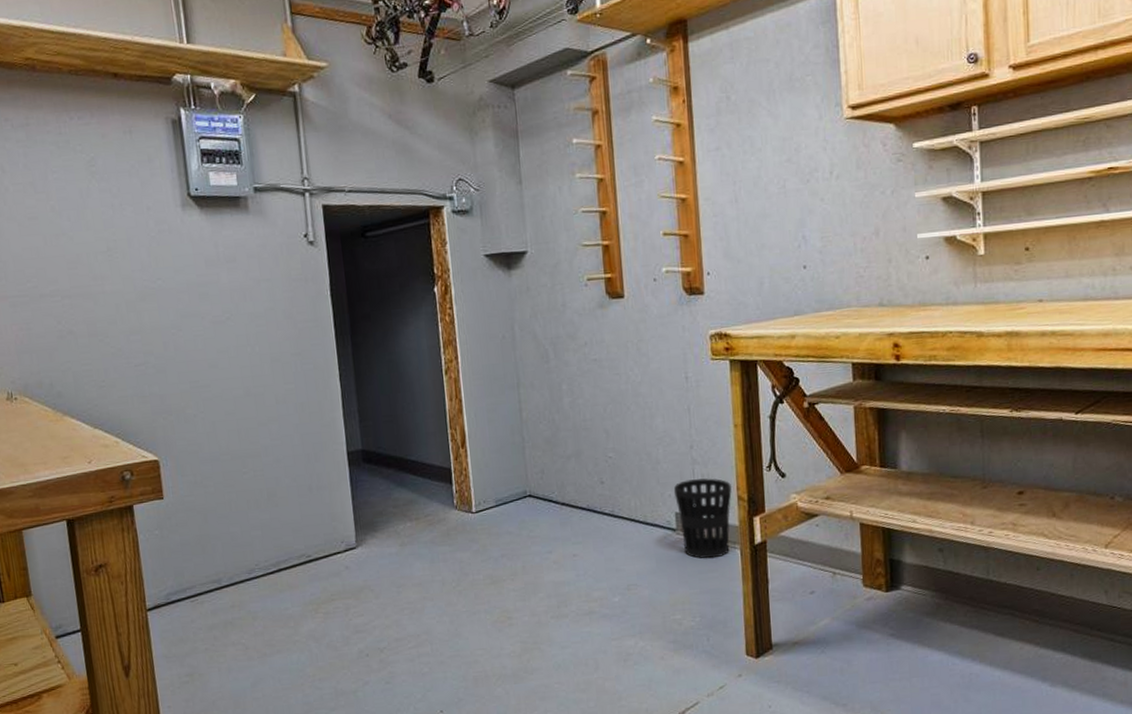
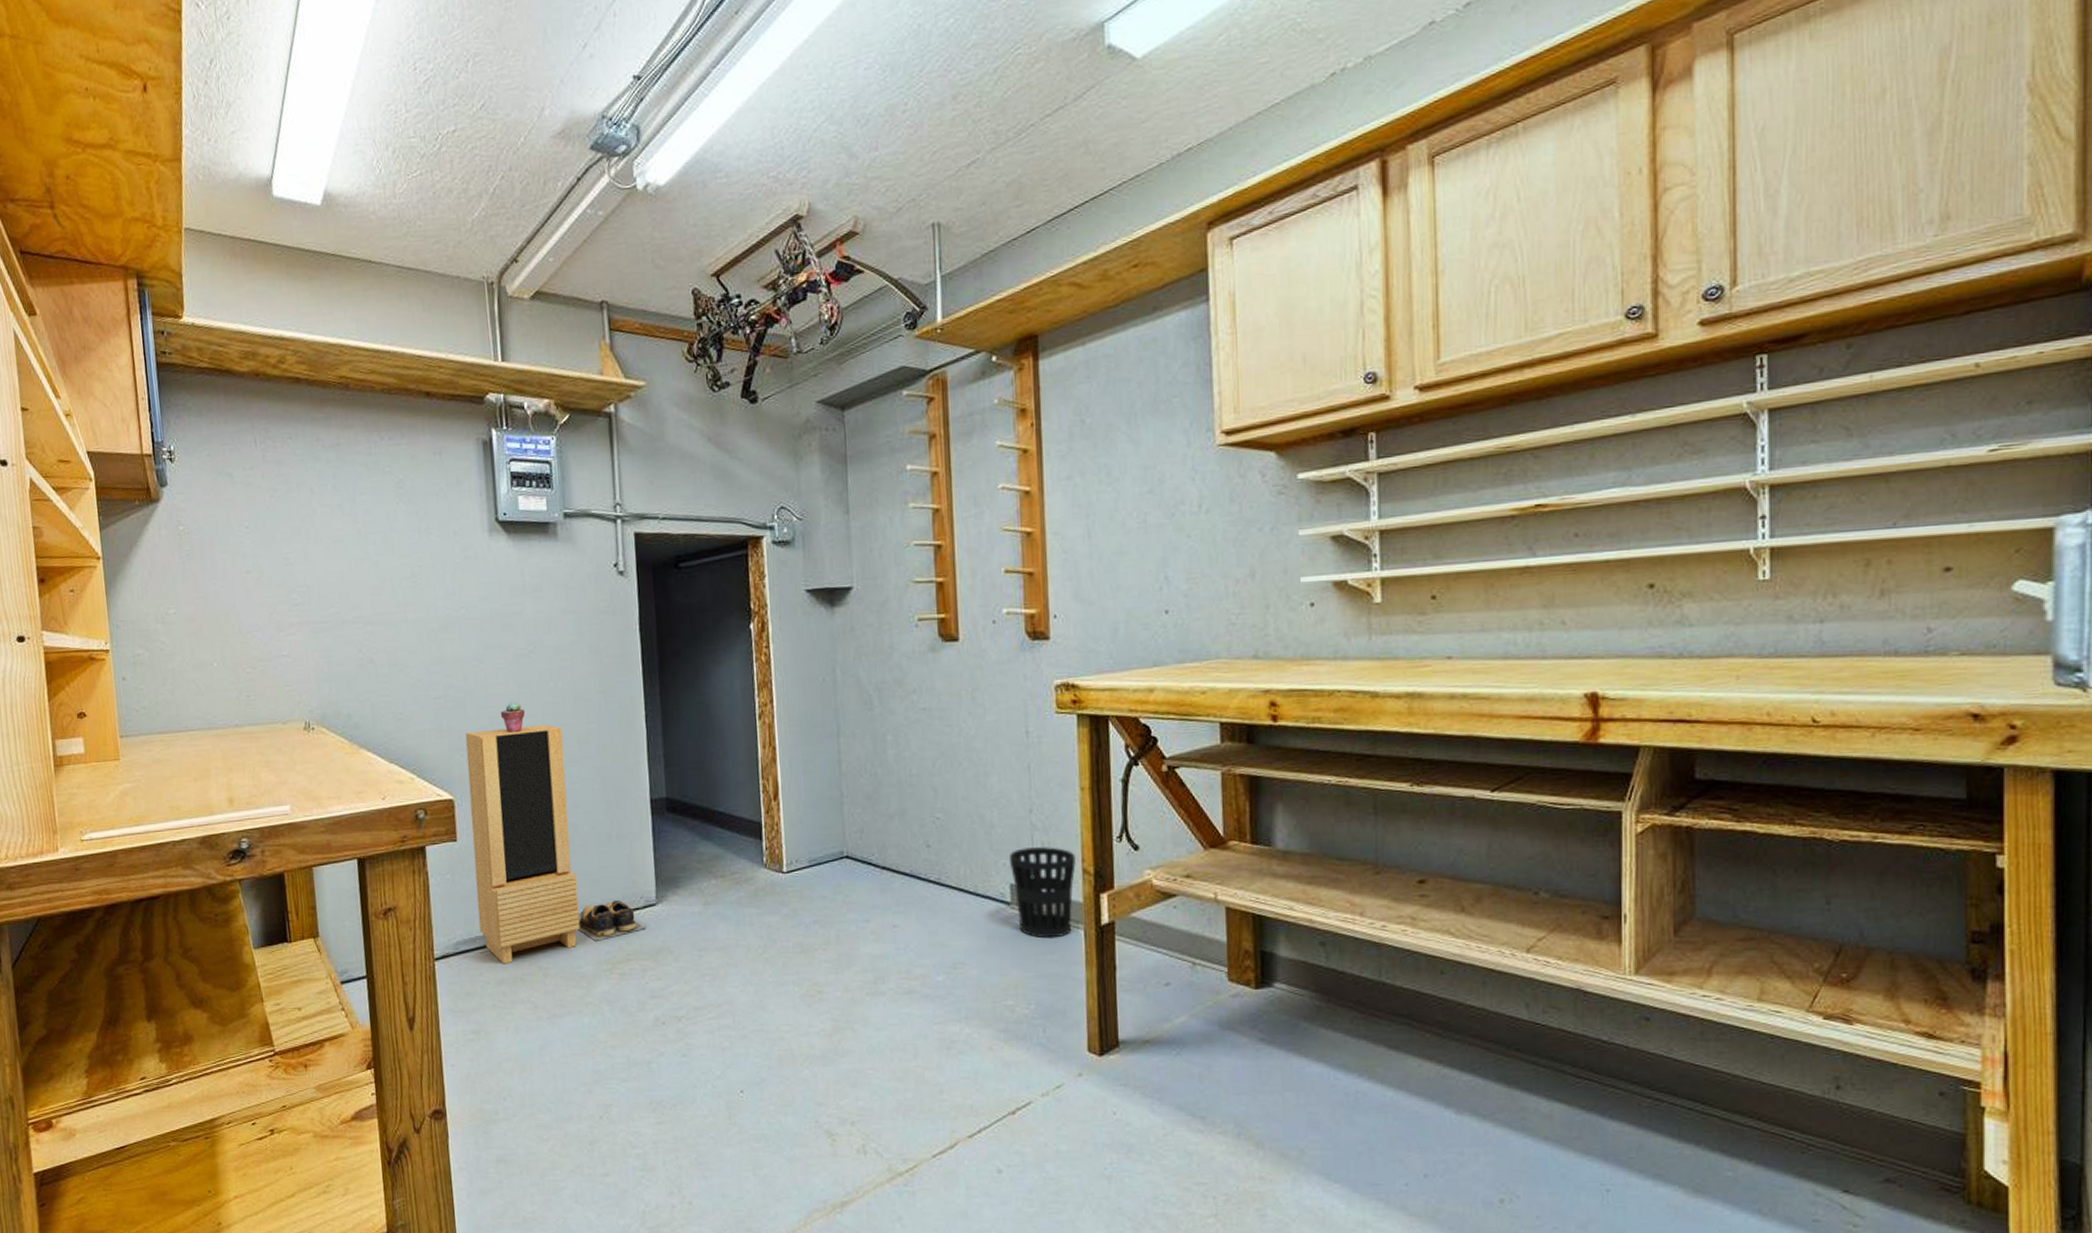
storage cabinet: none [167,386,286,611] -> present [466,724,580,964]
potted succulent: none [200,366,225,395] -> present [500,701,526,732]
shoes: none [284,545,348,584] -> present [578,899,647,941]

